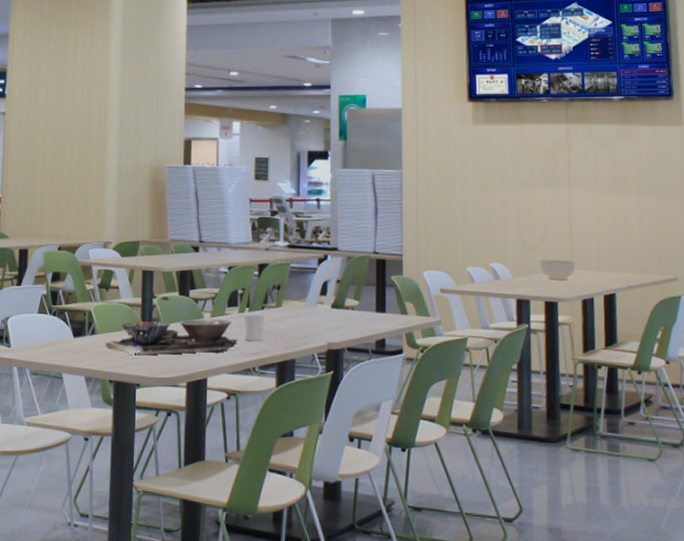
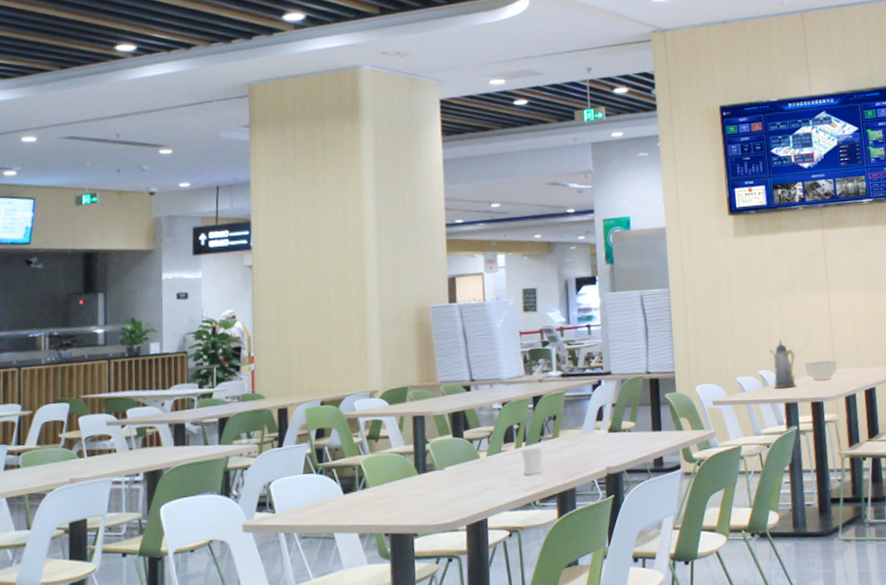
food tray: present [105,297,237,355] -> none [377,440,516,505]
coffee pot: none [503,233,529,284] -> present [769,340,796,389]

